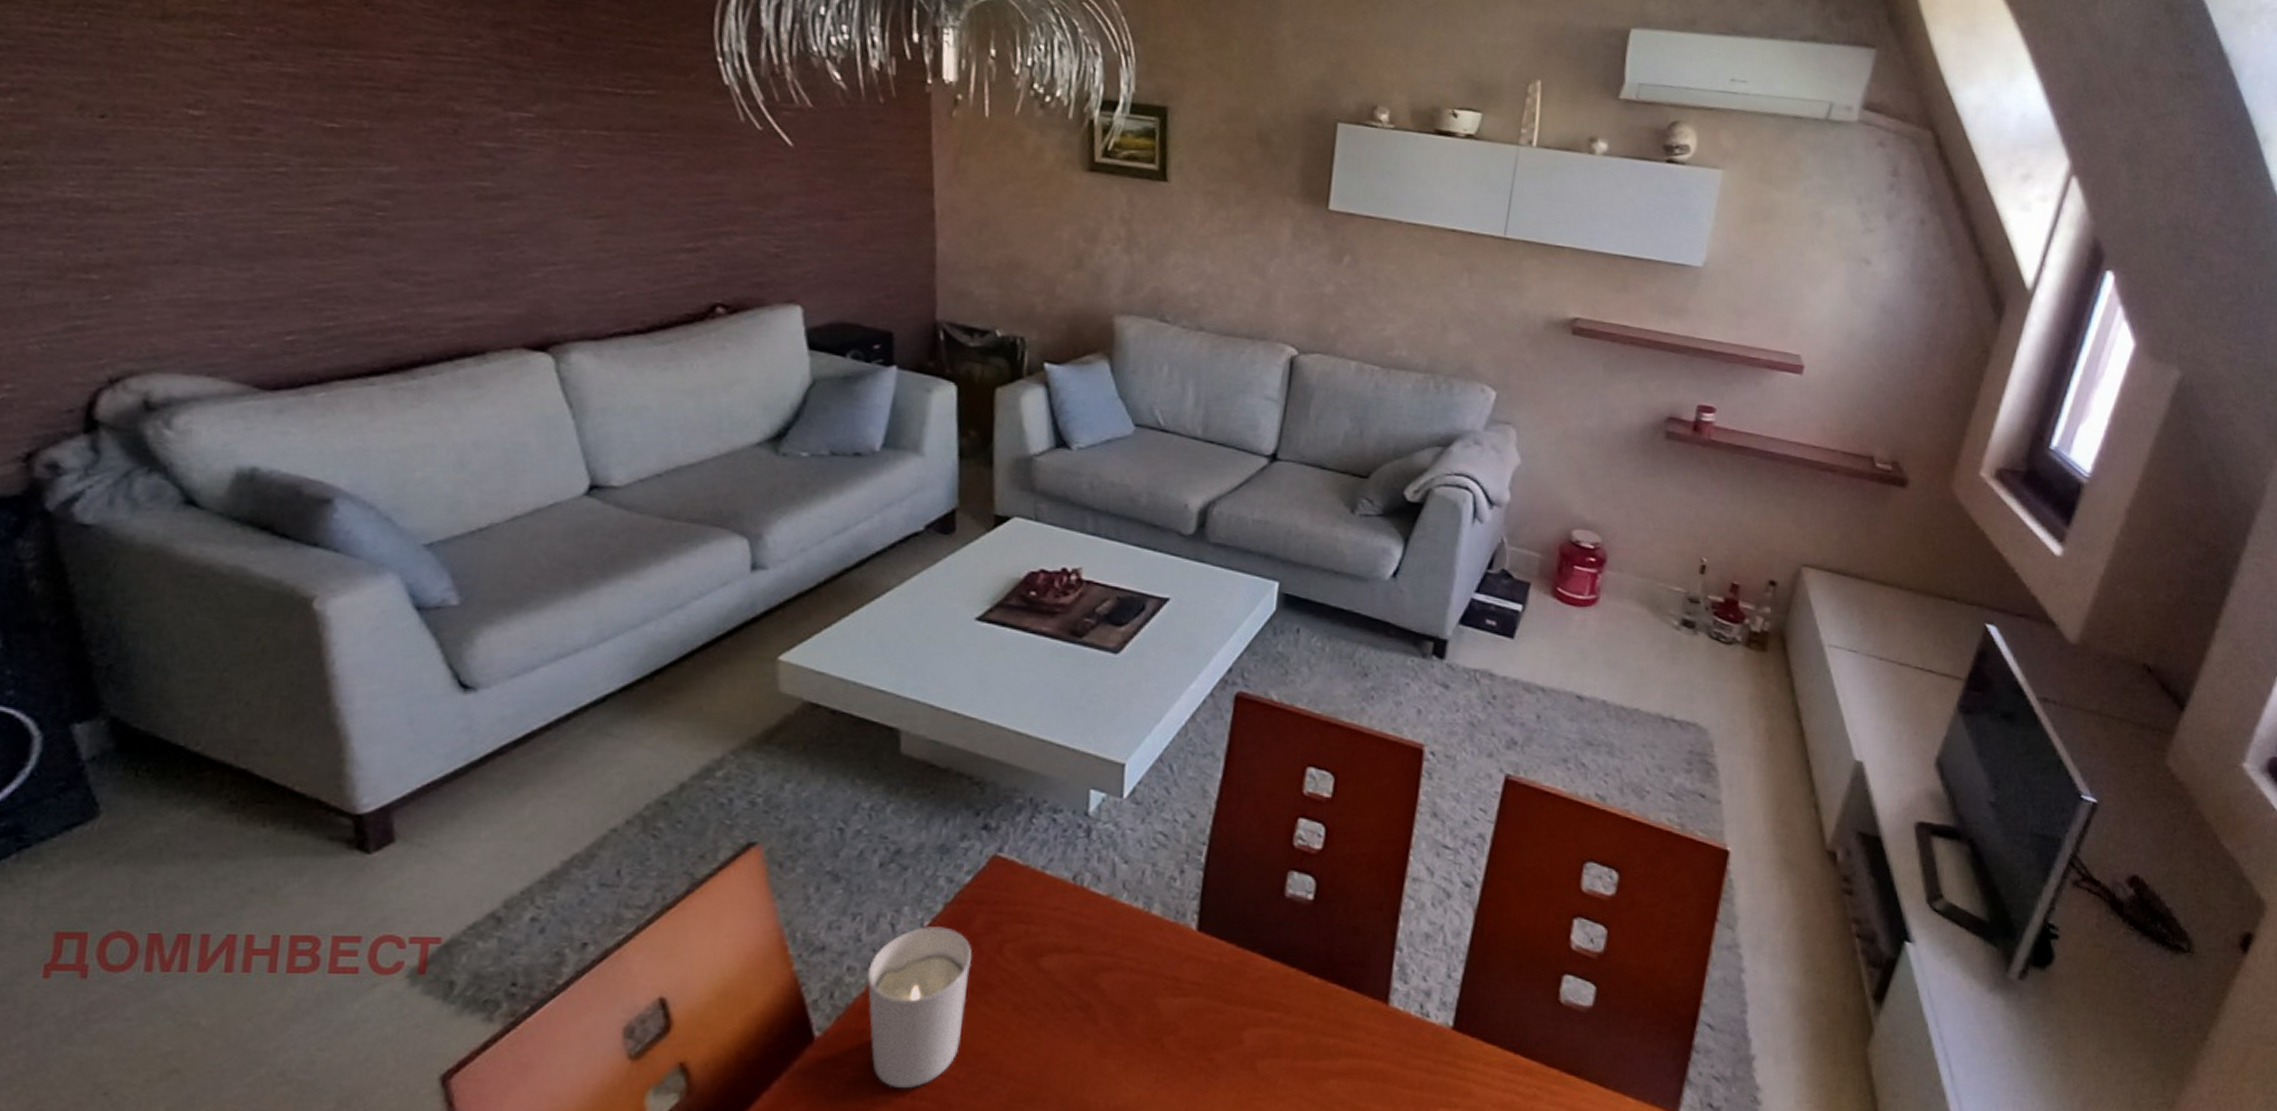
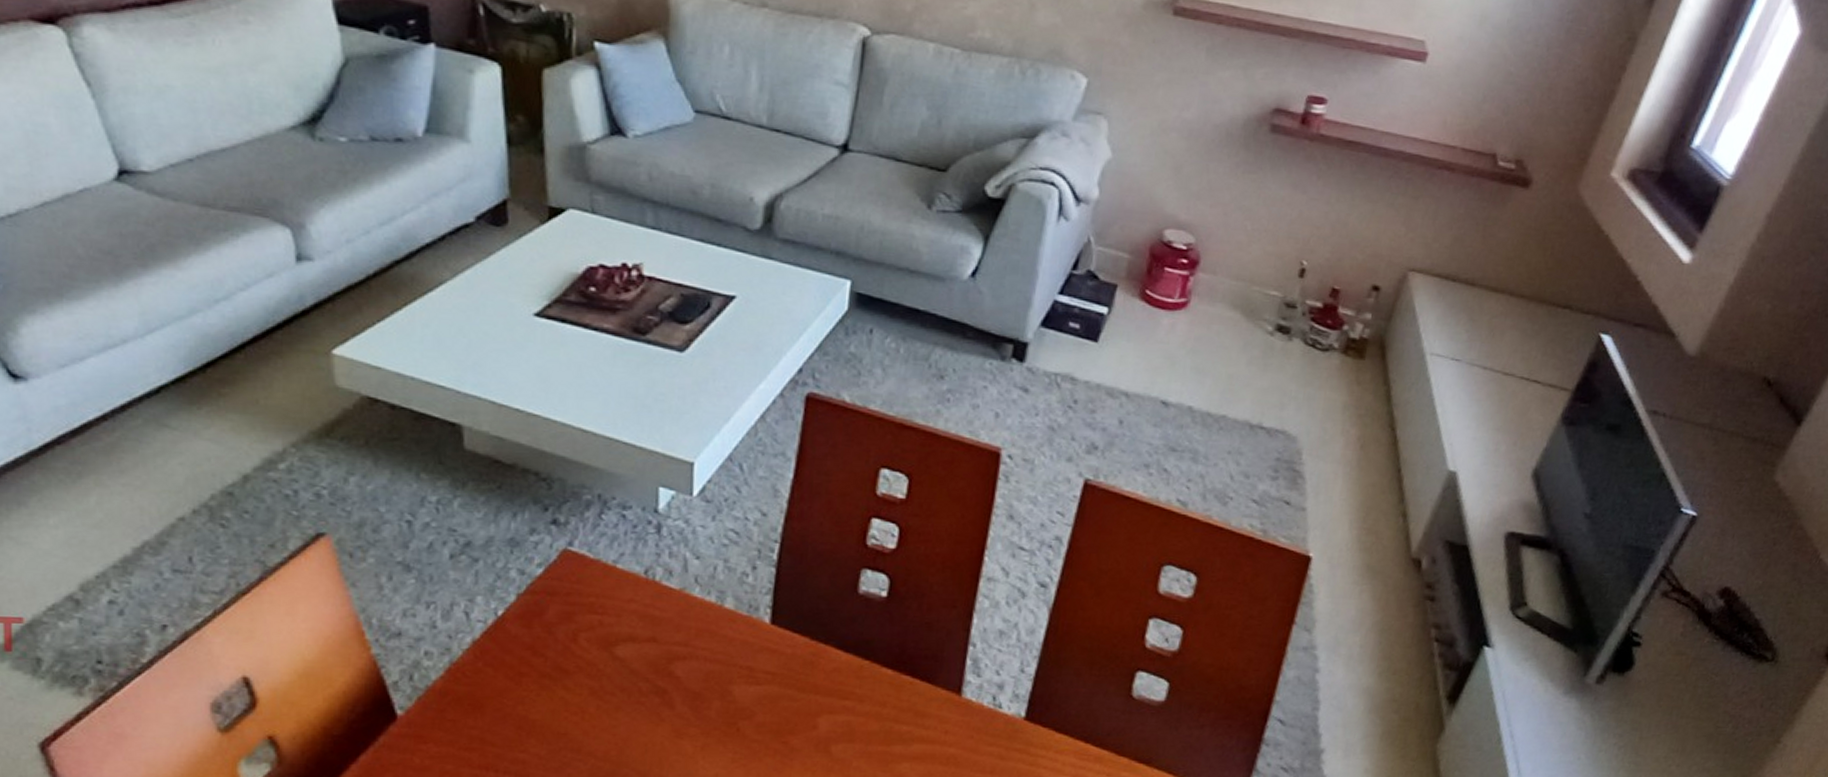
candle holder: present [867,927,973,1089] -> none [445,615,548,764]

